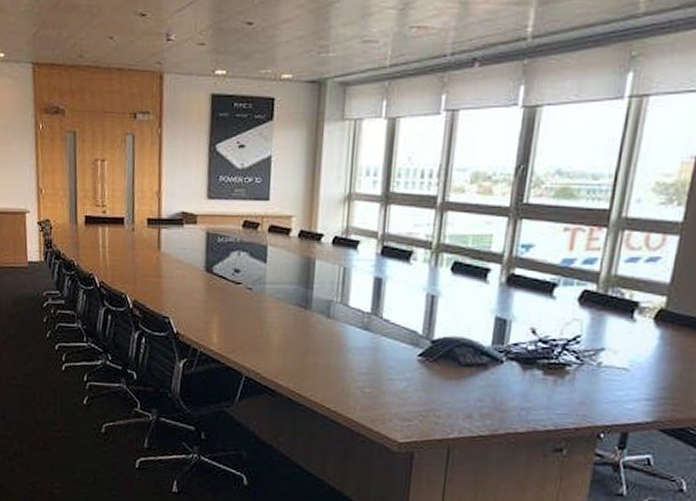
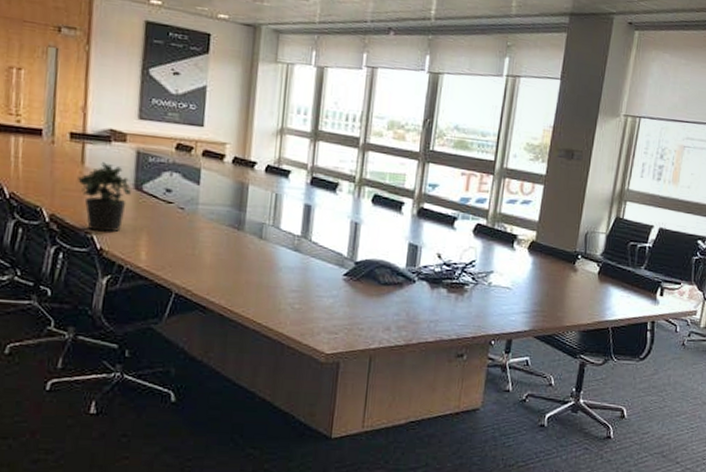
potted plant: none [155,246,203,316] -> present [78,162,132,232]

